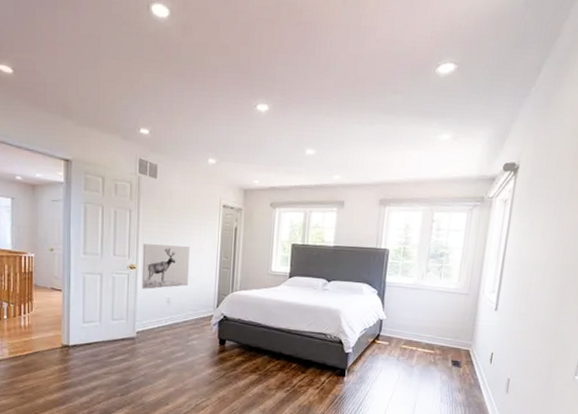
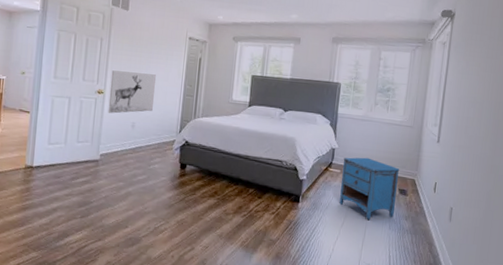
nightstand: none [387,328,453,394] -> present [339,157,400,221]

